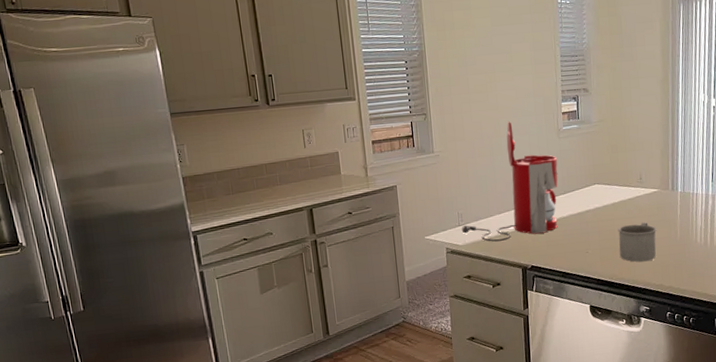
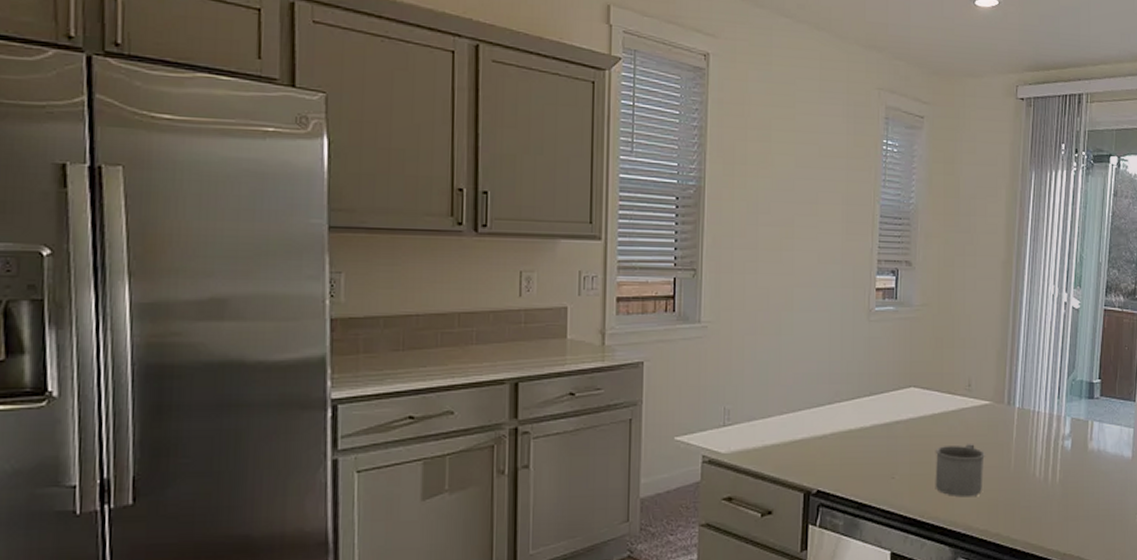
coffee maker: present [461,120,558,242] -> none [726,291,864,453]

